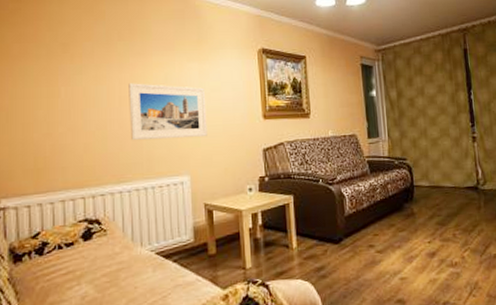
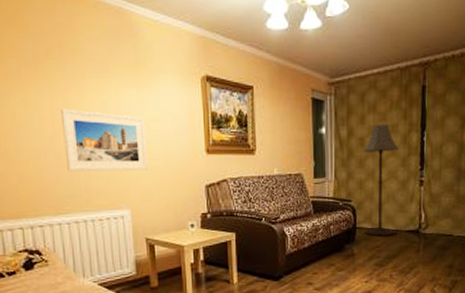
floor lamp: none [414,85,455,195] -> present [363,124,399,237]

